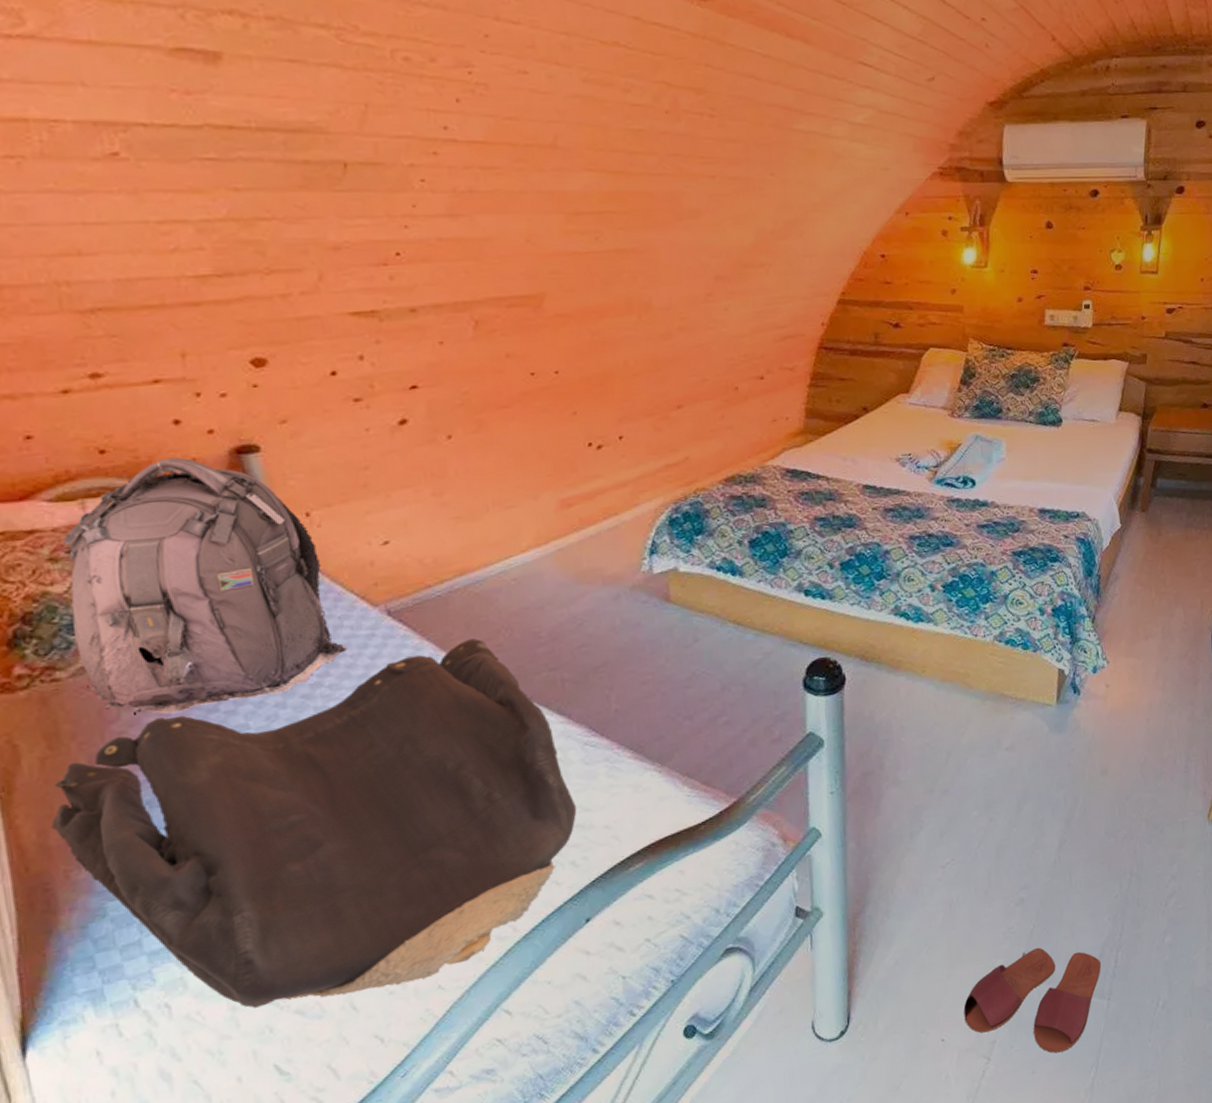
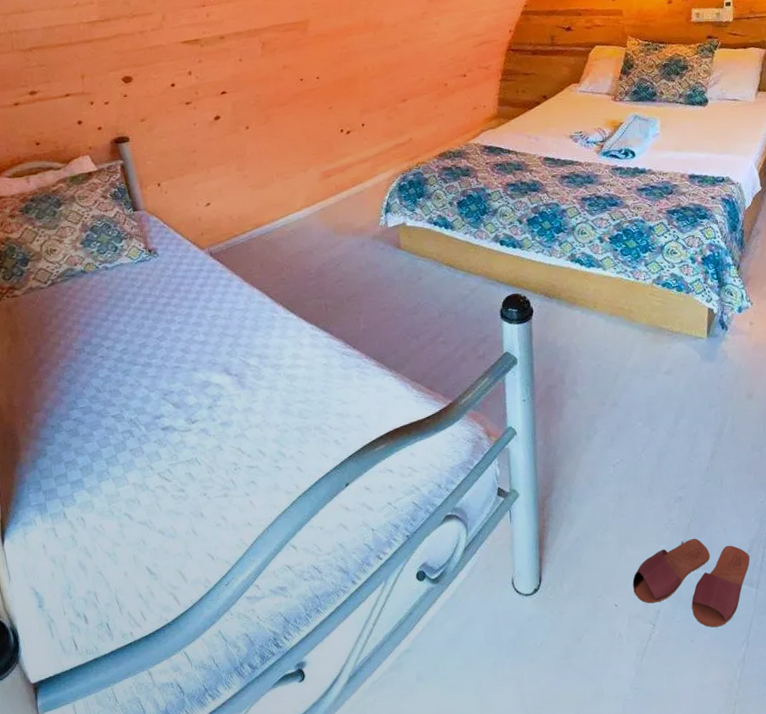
jacket: present [50,638,577,1008] -> none [14,274,338,526]
backpack: present [63,457,348,714] -> none [17,146,186,321]

